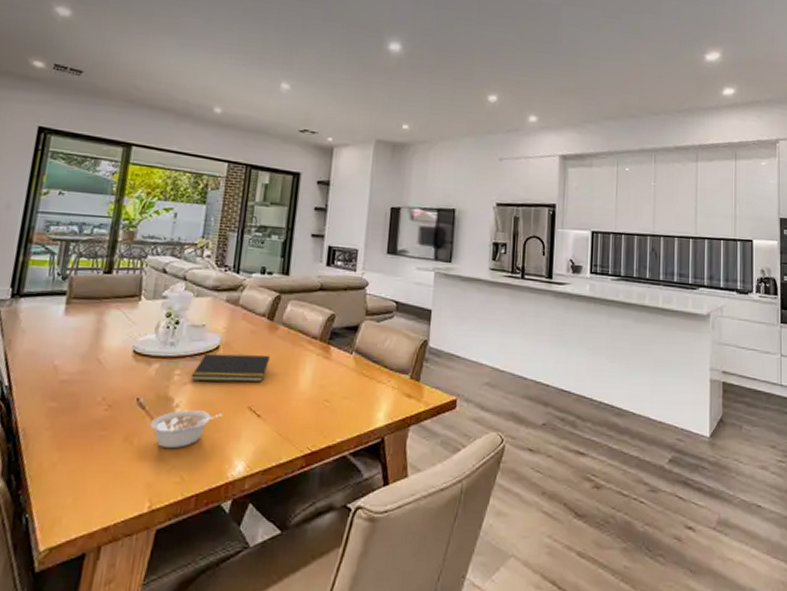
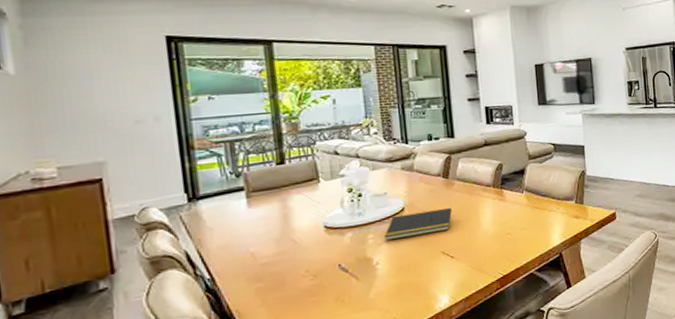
legume: present [149,410,223,449] -> none [356,261,420,300]

